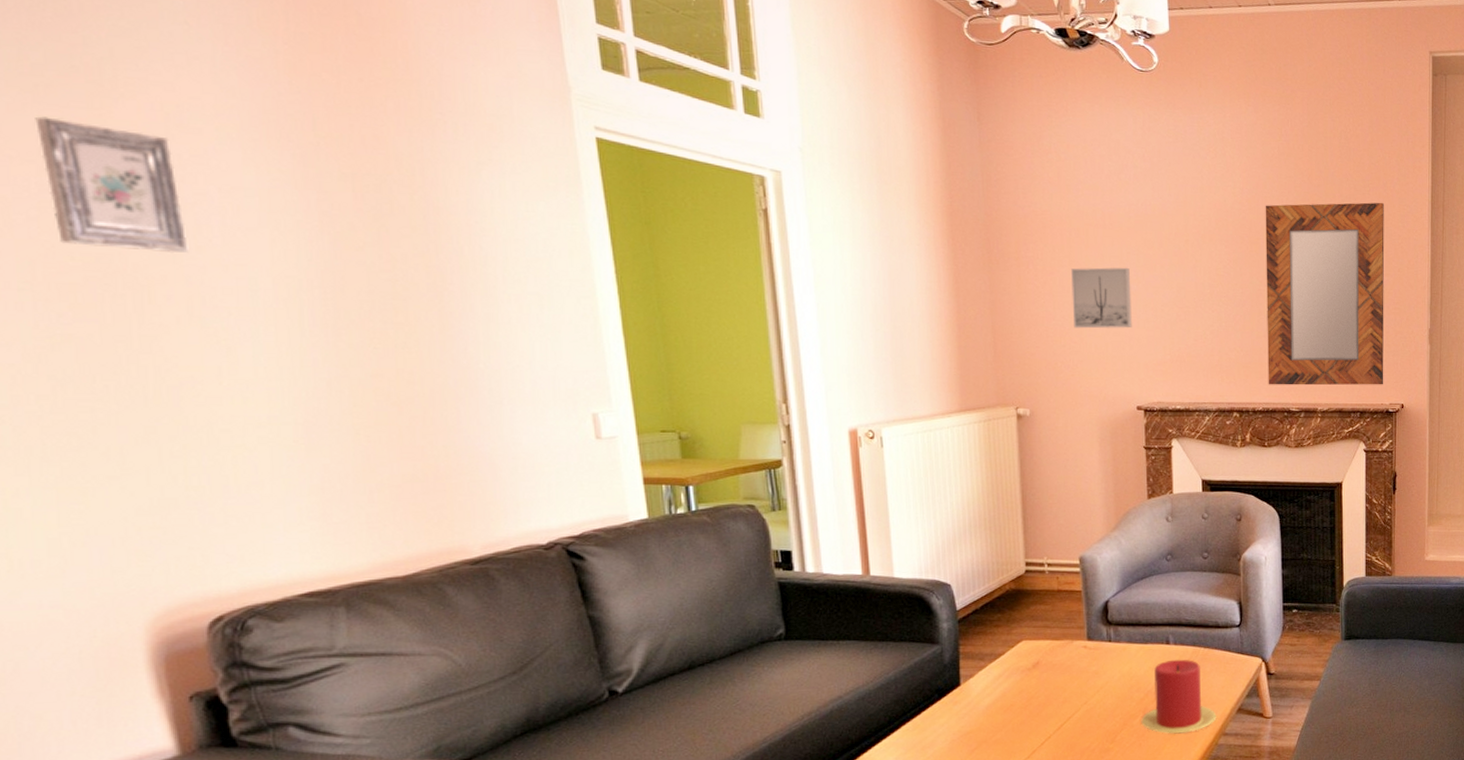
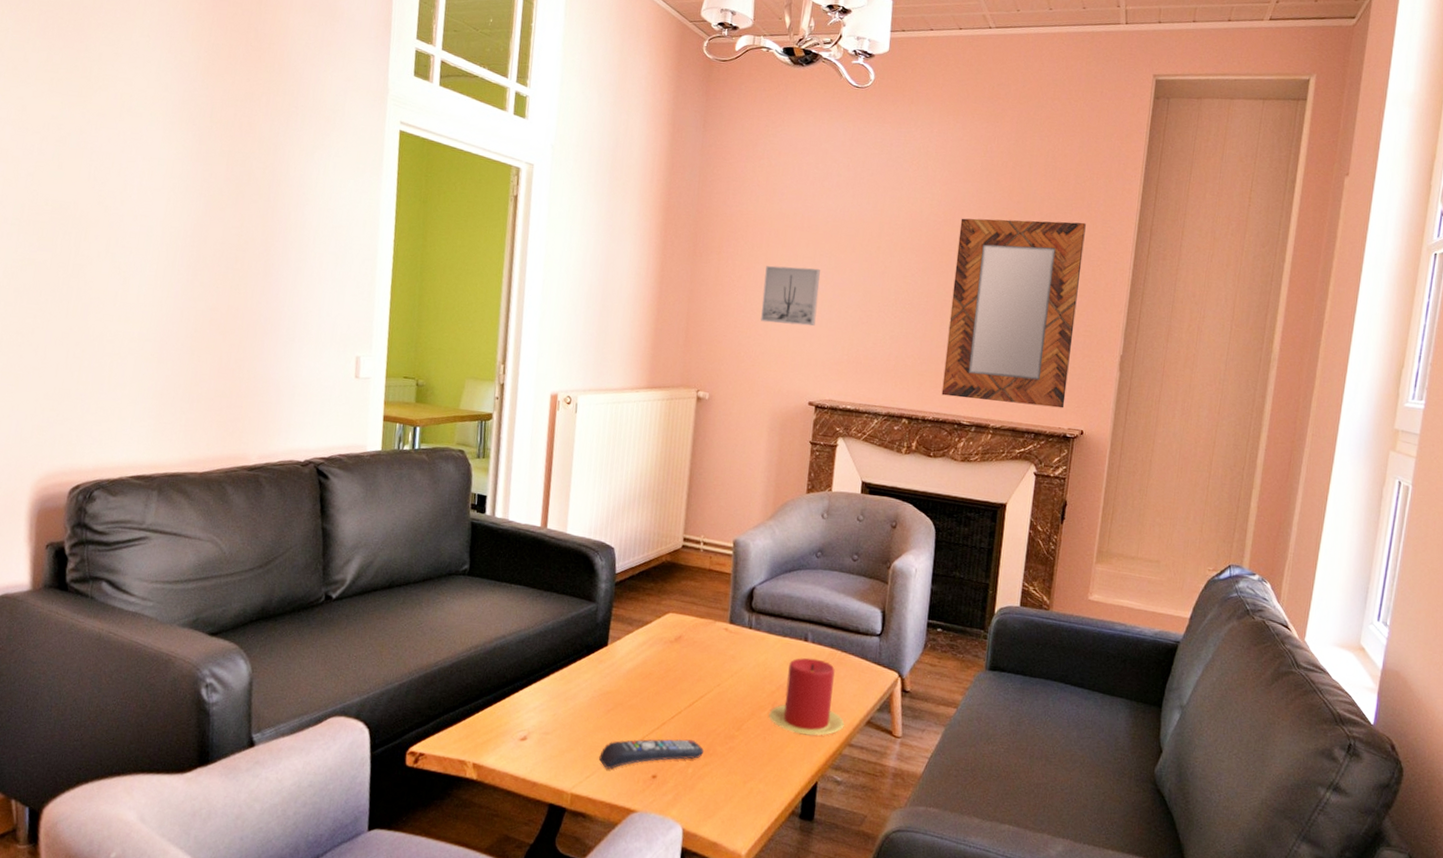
picture frame: present [35,116,189,254] -> none [42,101,121,205]

